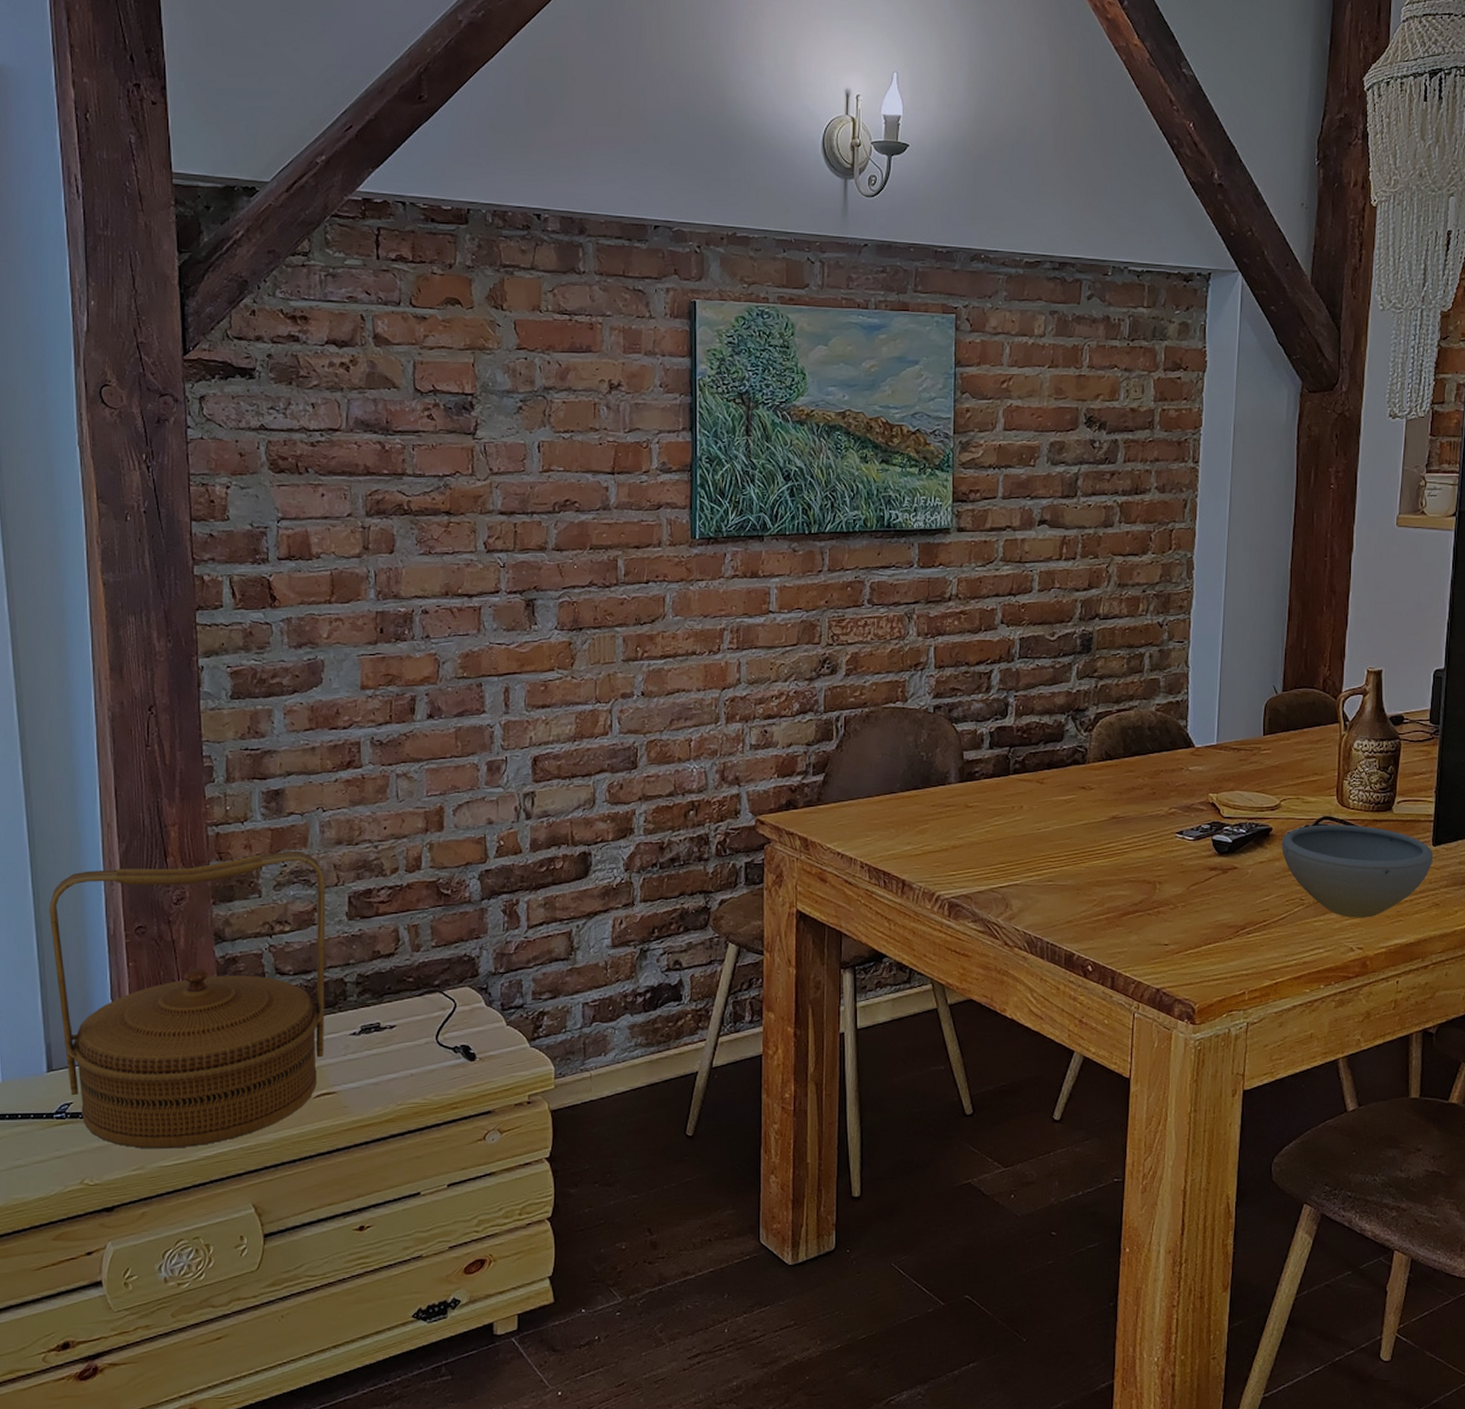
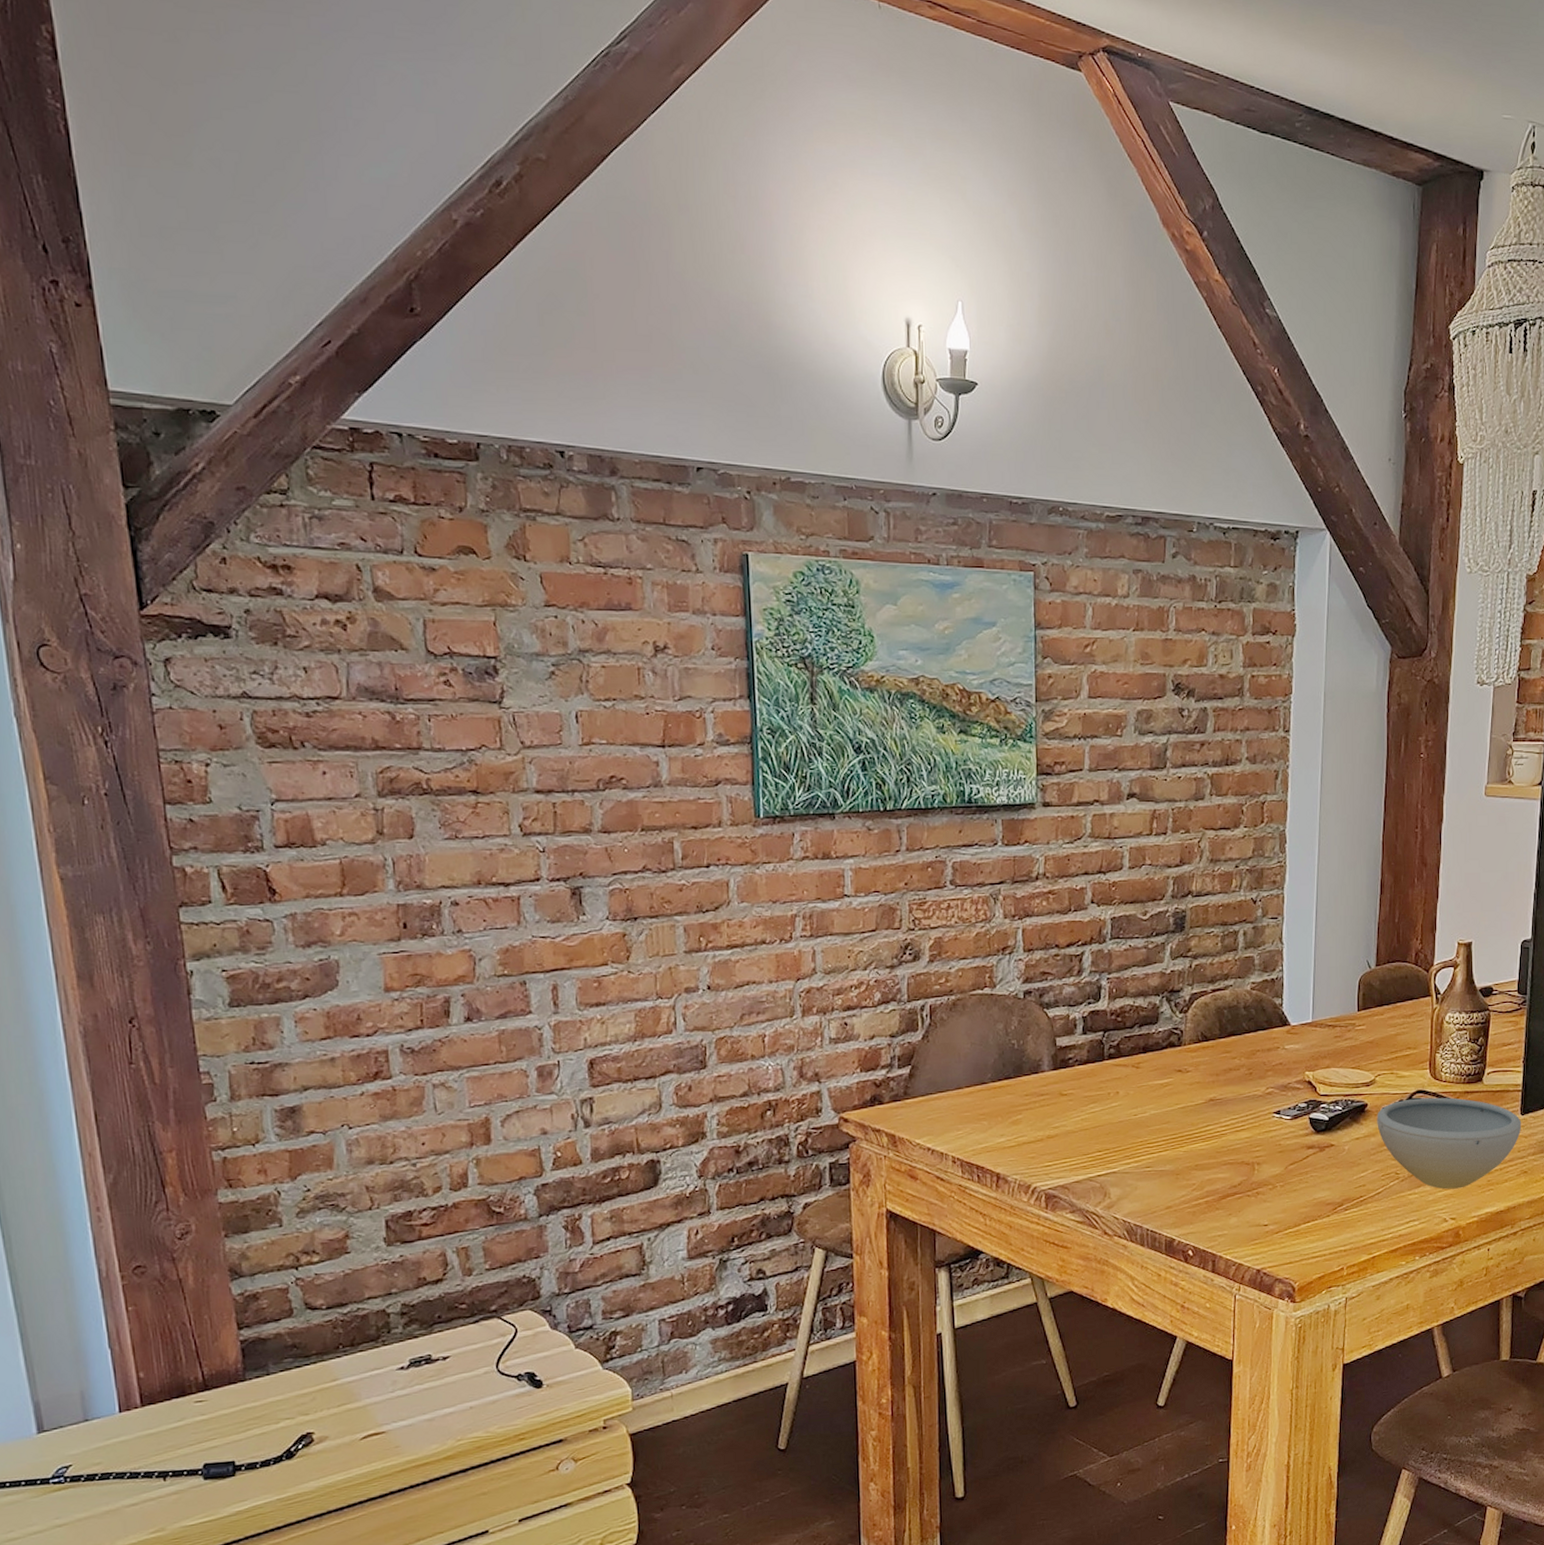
woven basket: present [49,851,326,1149] -> none [24,1174,369,1509]

